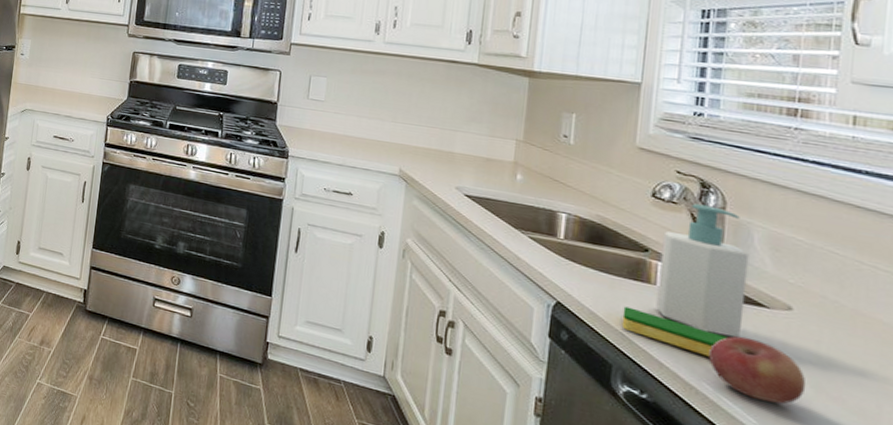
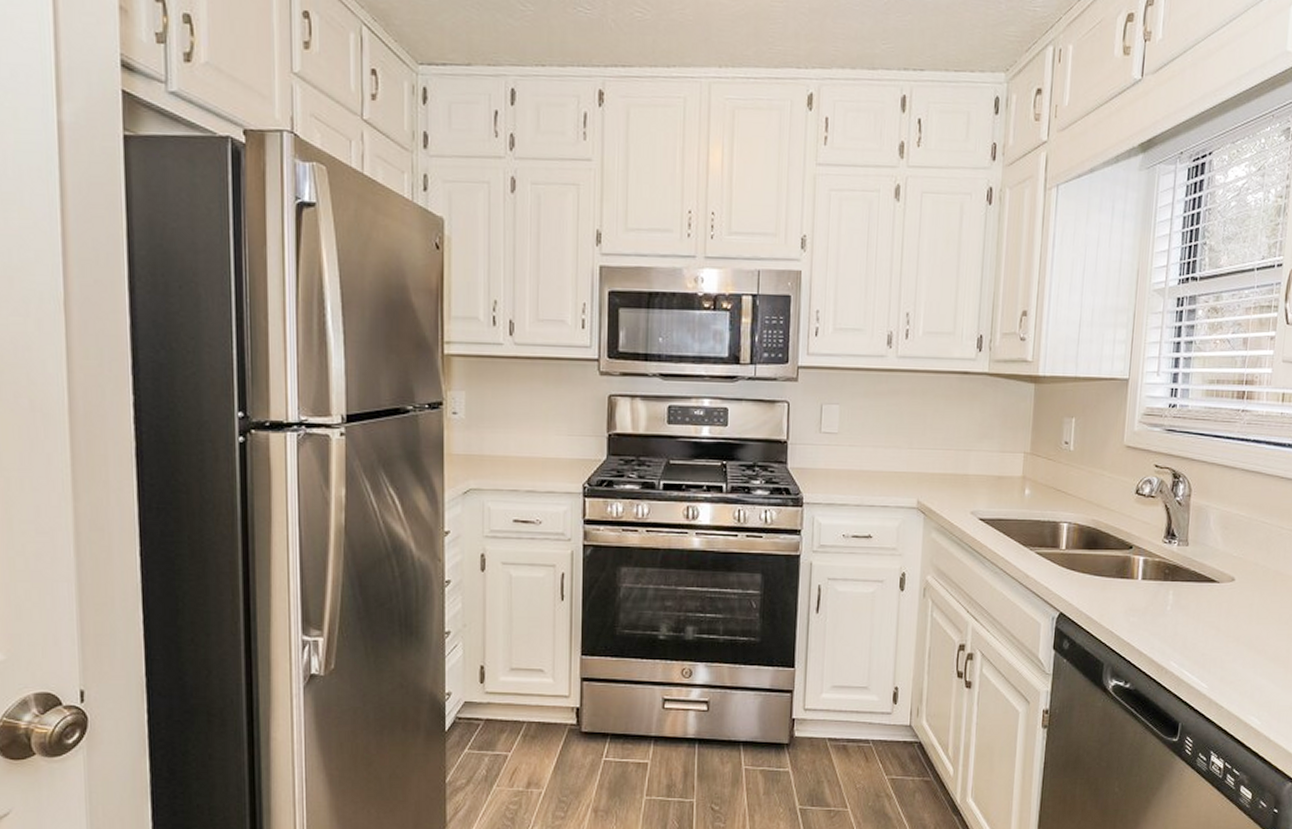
dish sponge: present [621,306,728,357] -> none [1111,605,1190,637]
soap bottle: present [656,203,750,338] -> none [1137,495,1207,615]
apple: present [708,336,807,404] -> none [1175,612,1242,666]

